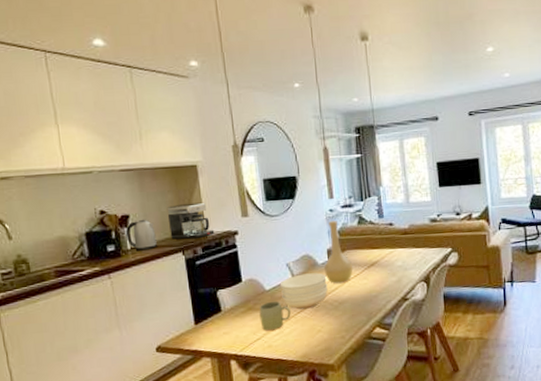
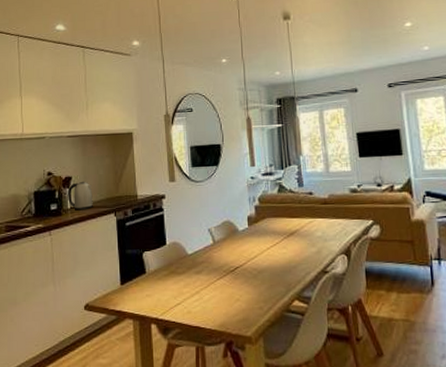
coffee maker: present [166,202,215,240] -> none [104,167,144,202]
mug: present [259,301,291,331] -> none [181,266,211,296]
bowl: present [279,273,328,310] -> none [201,239,247,276]
vase: present [323,220,353,283] -> none [244,187,273,251]

